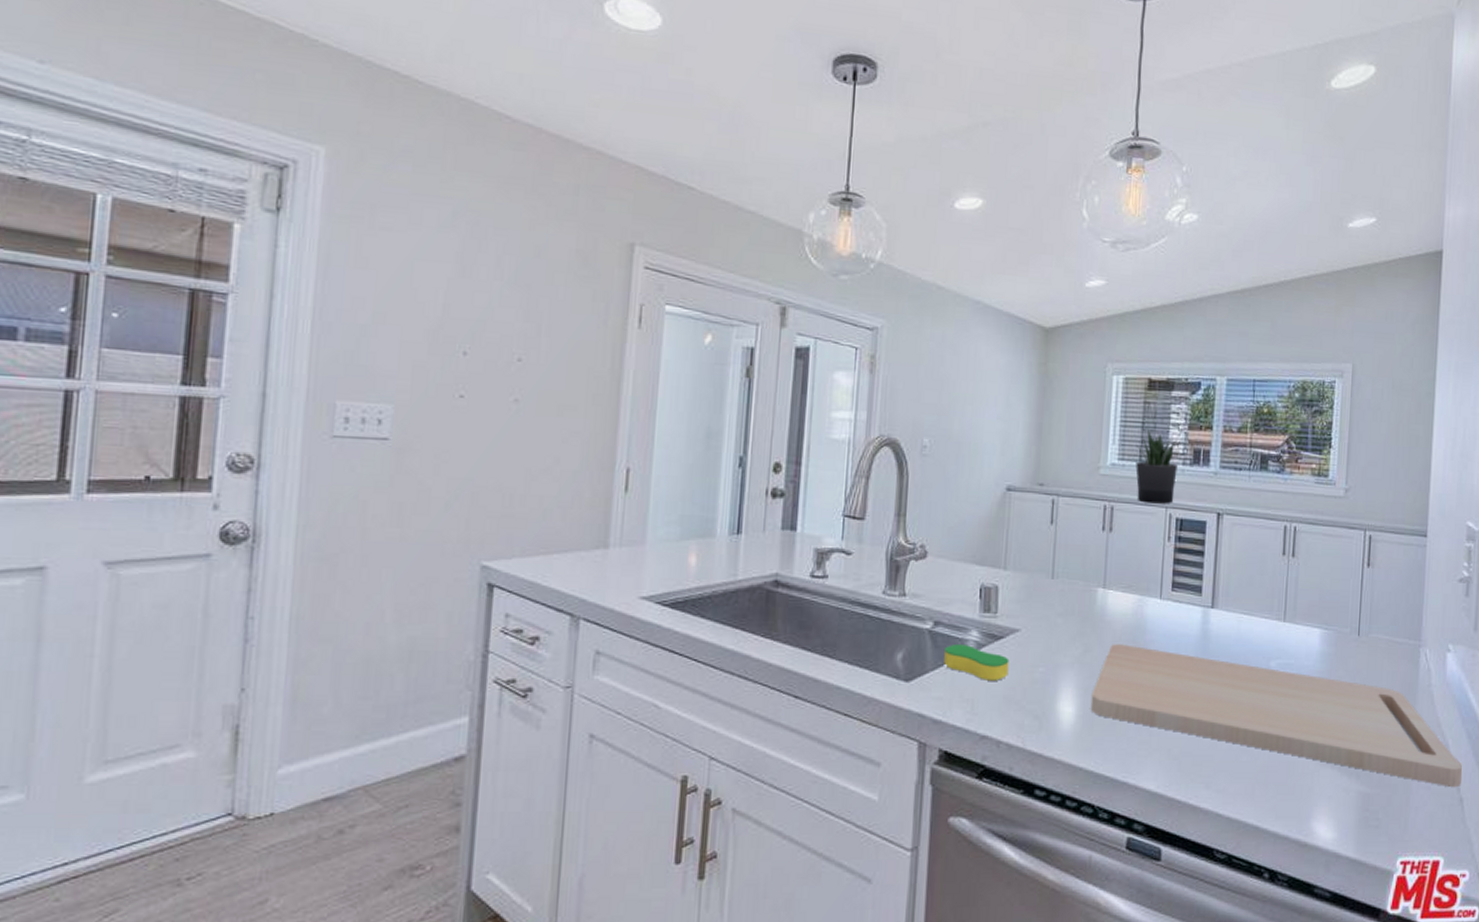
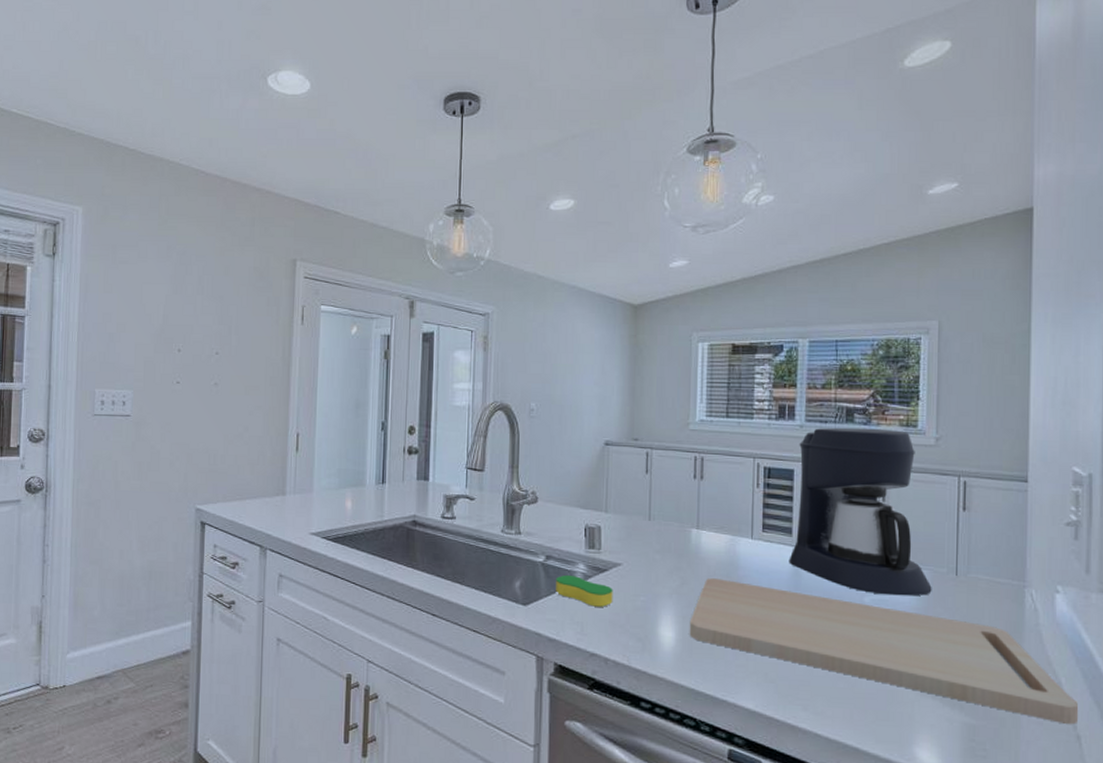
planter: present [1135,428,1178,505] -> none [723,388,763,456]
coffee maker: none [1197,475,1336,659] -> present [789,427,932,596]

